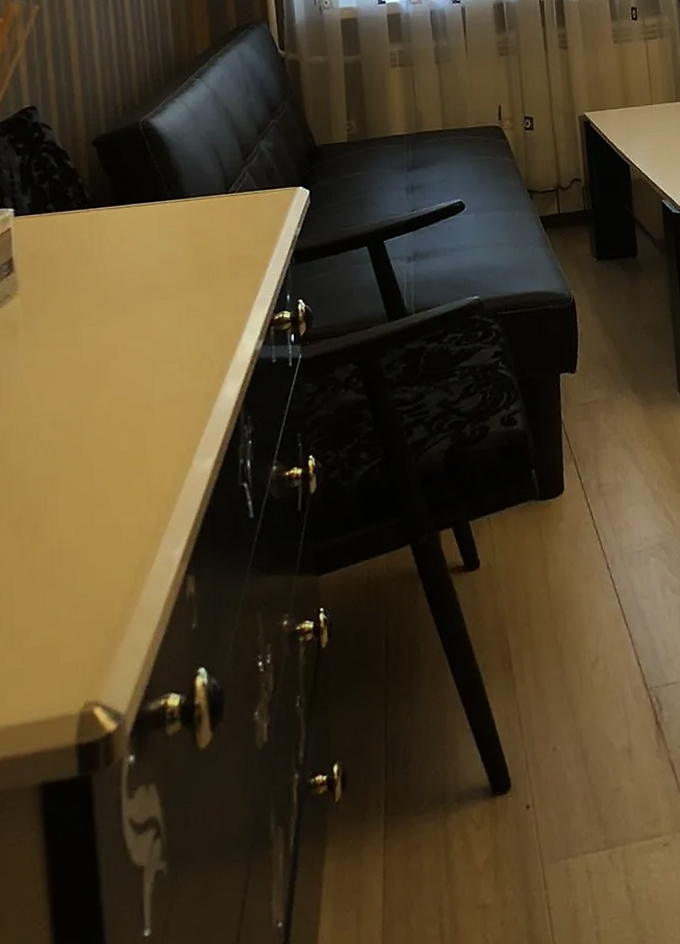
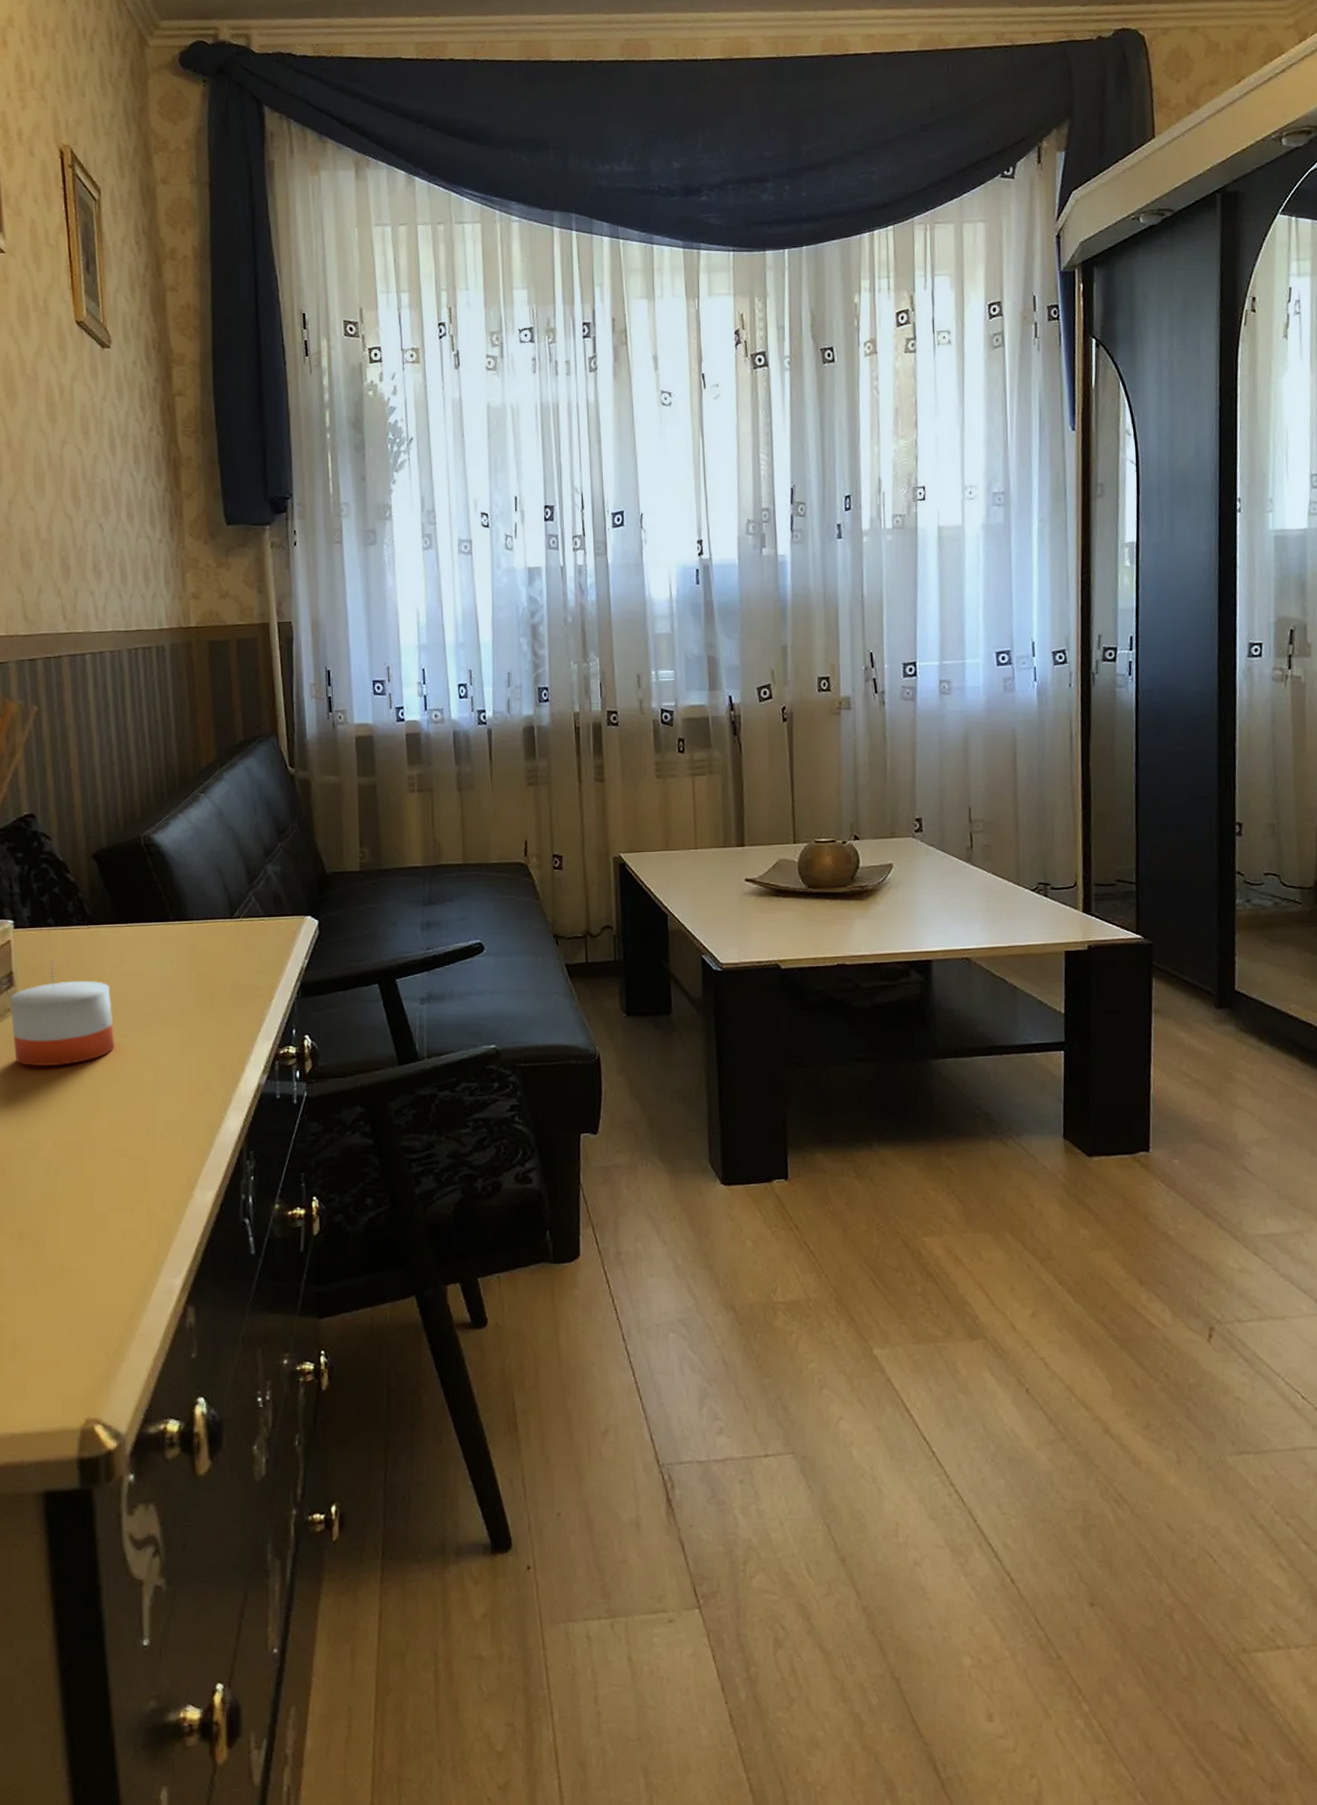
candle: none [10,245,114,350] -> present [10,960,115,1067]

